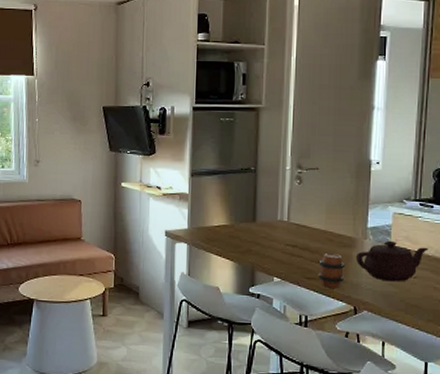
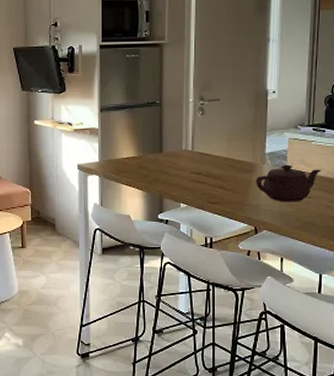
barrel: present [318,253,345,288] -> none [221,179,246,211]

